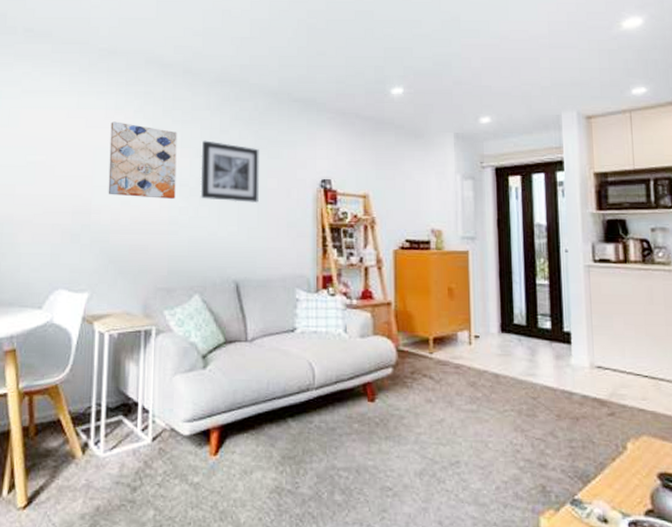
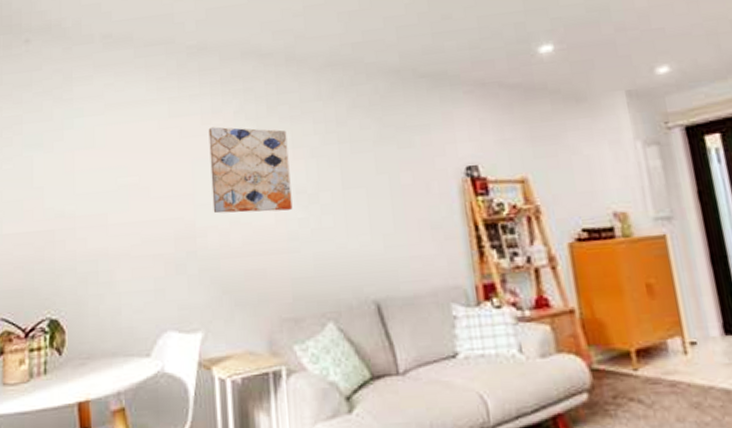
wall art: present [200,140,259,203] -> none [317,136,393,206]

